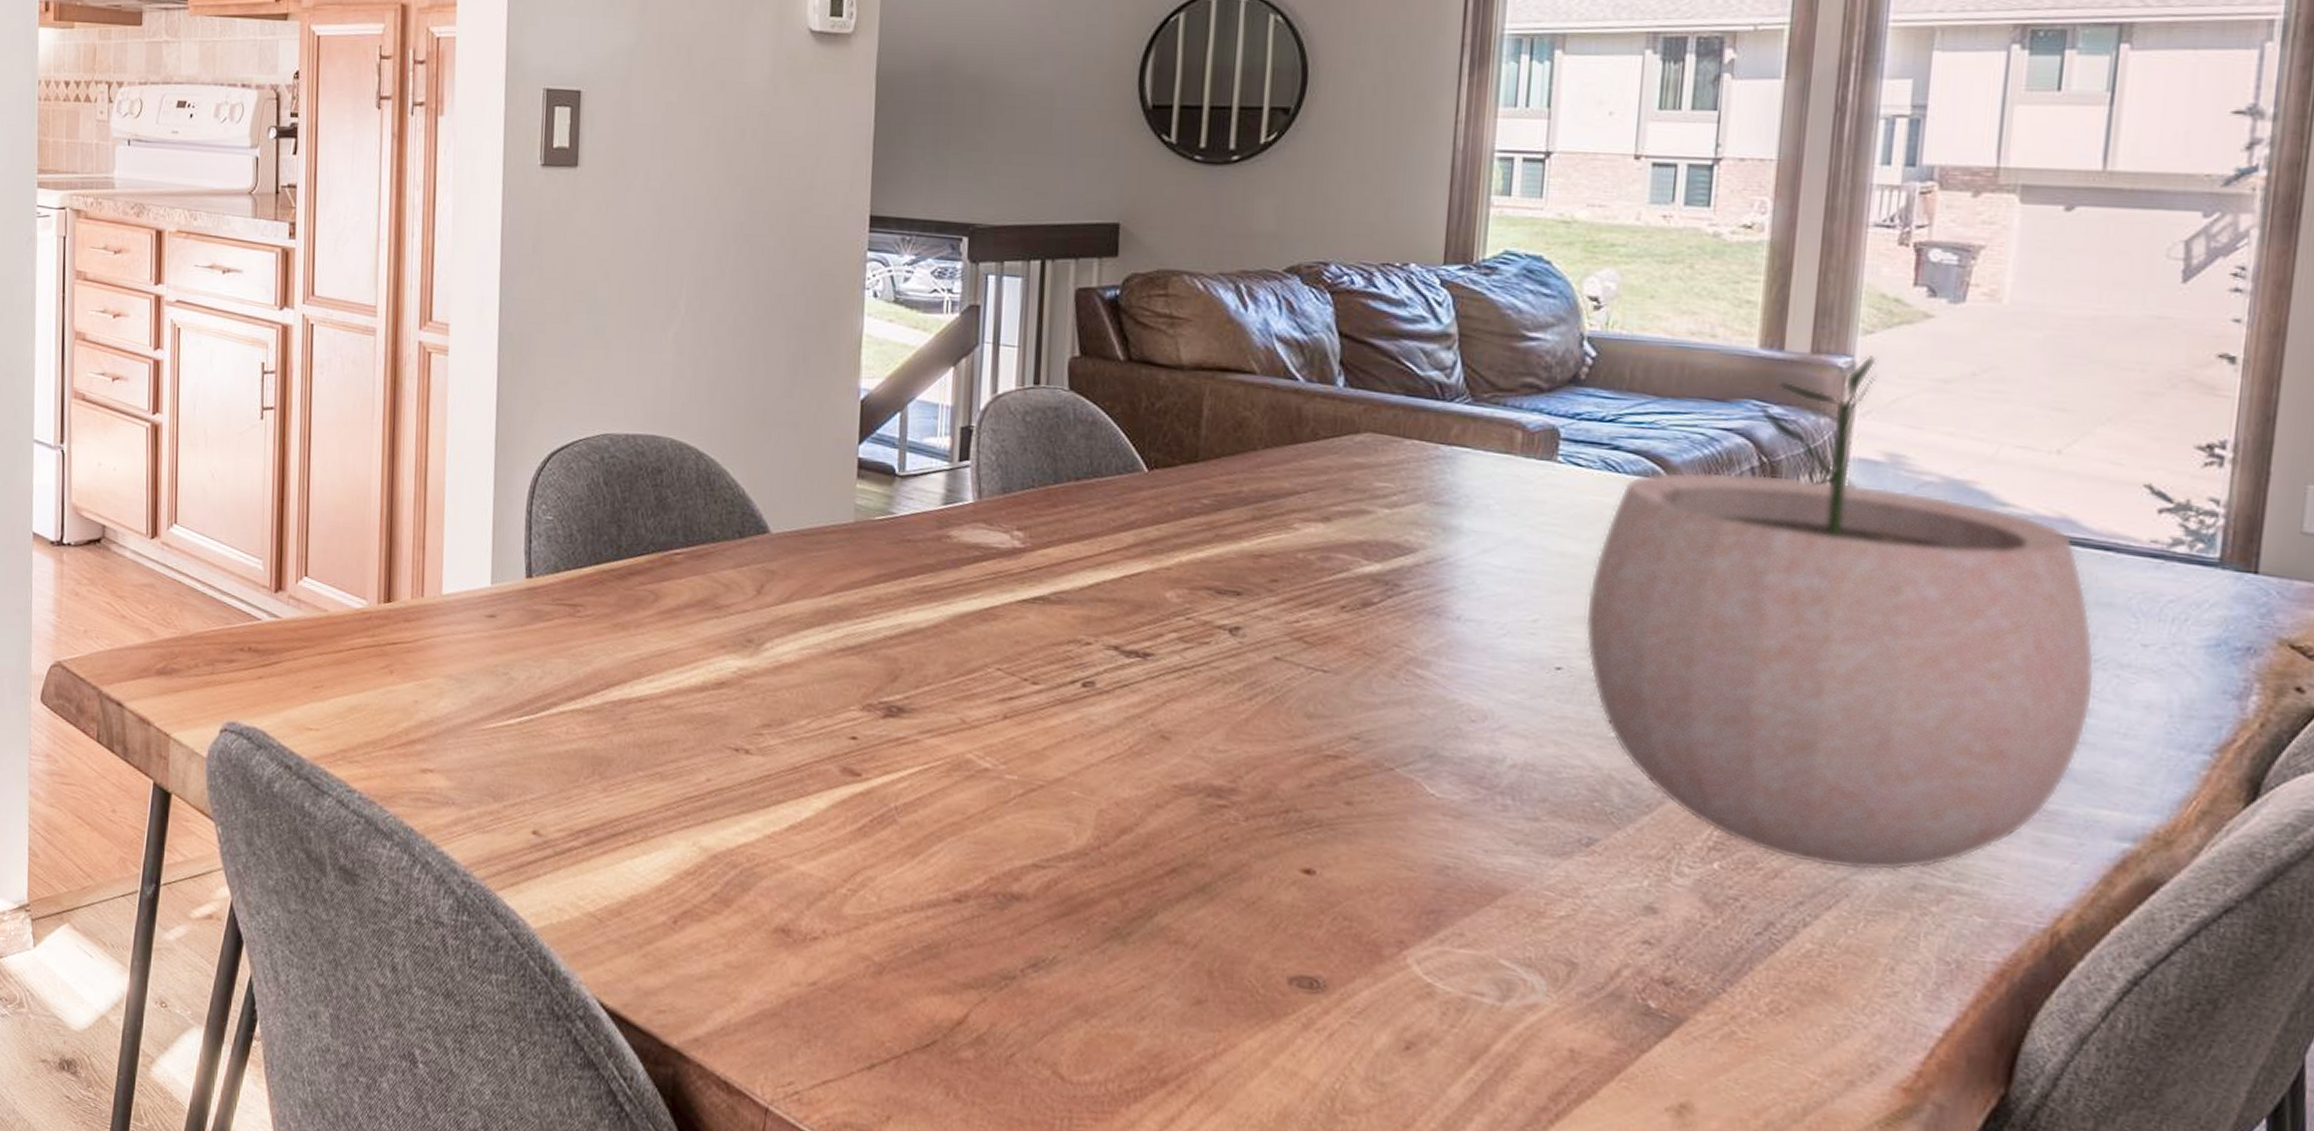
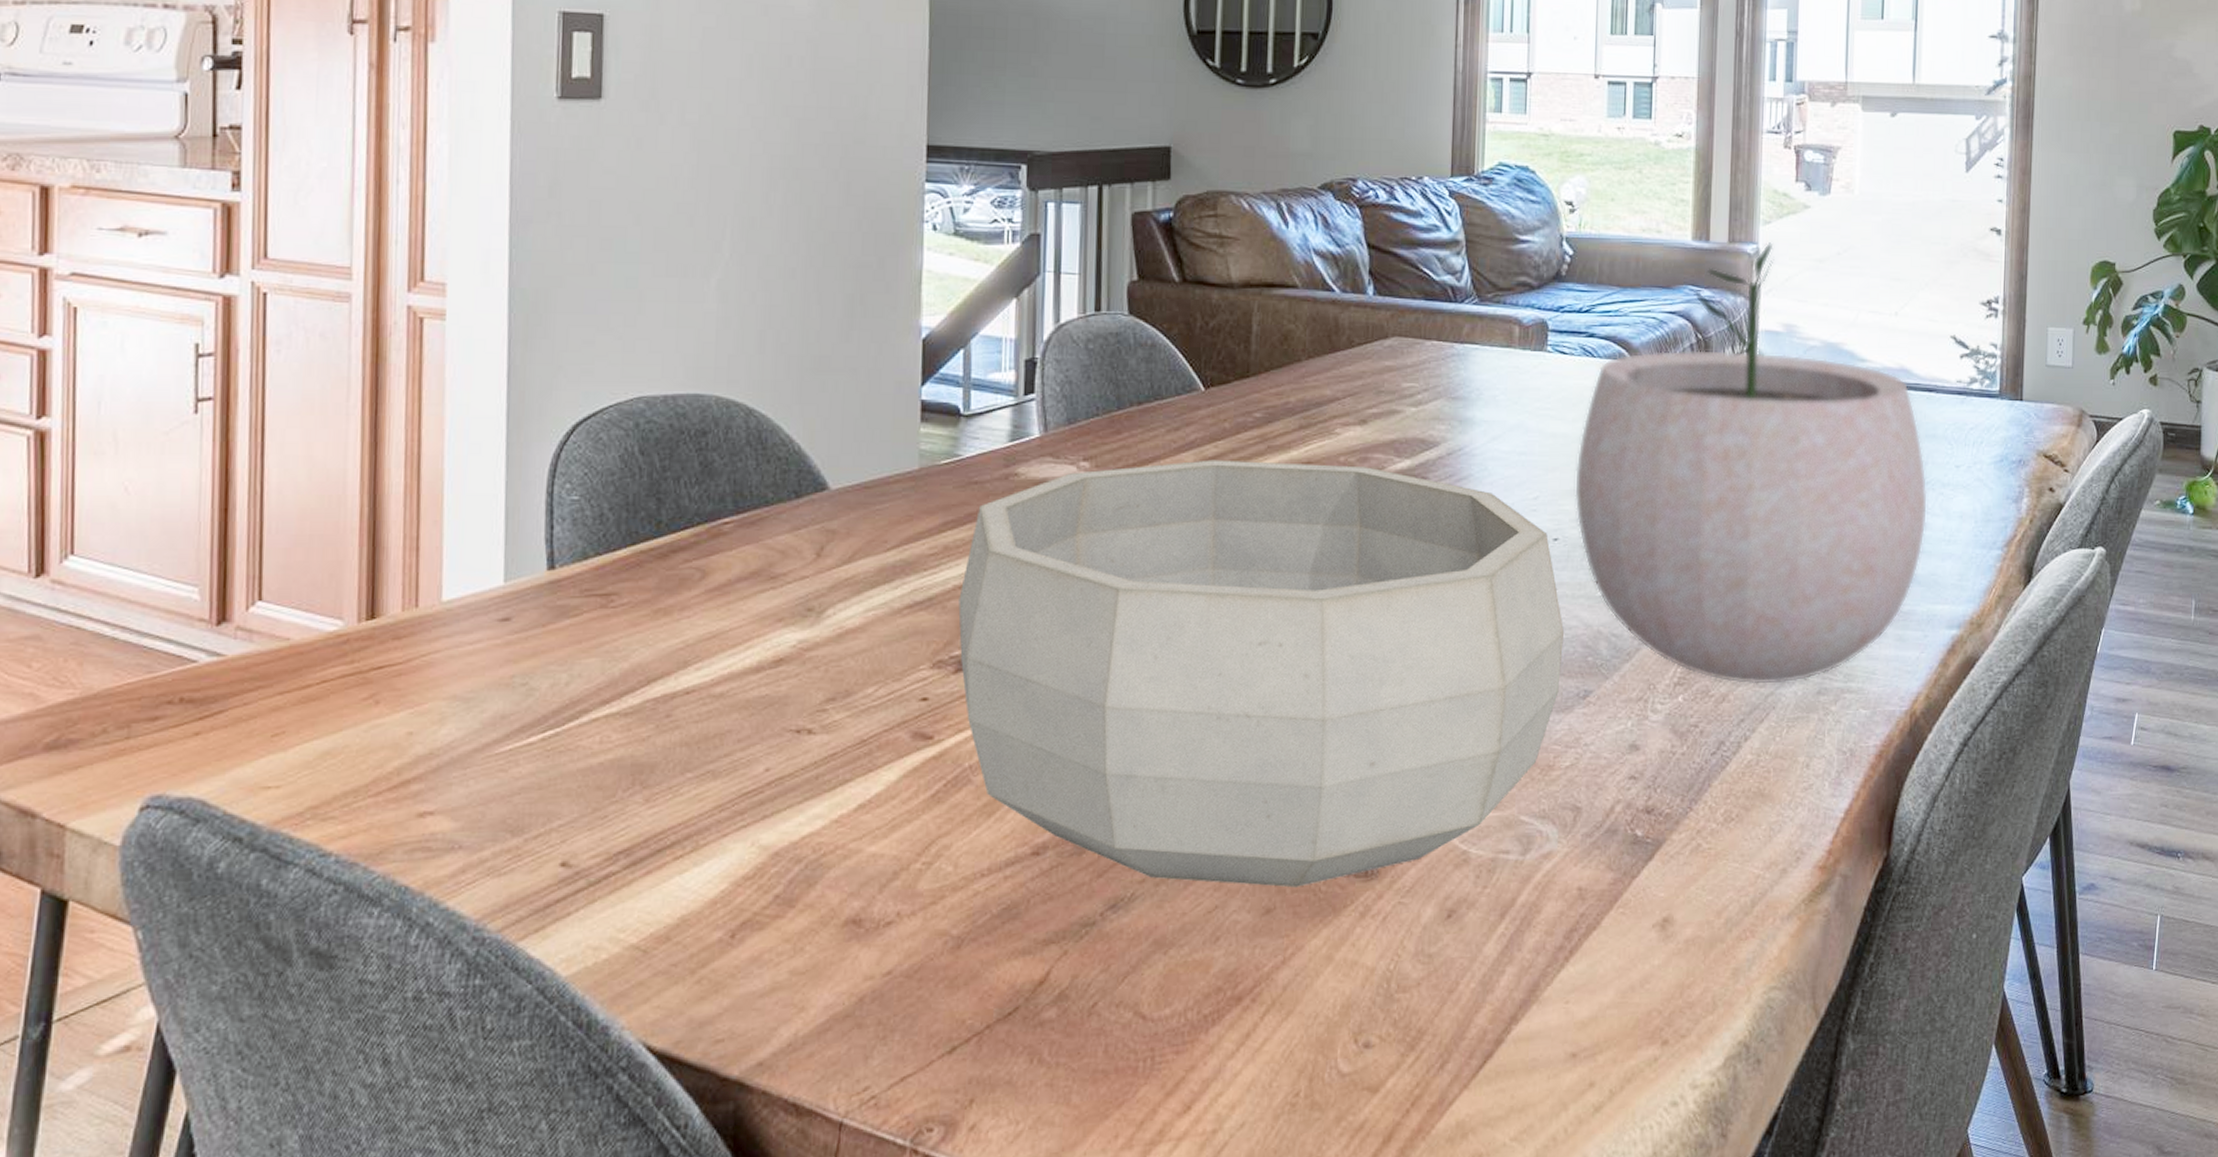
decorative bowl: none [888,540,1564,985] -> present [958,459,1564,888]

